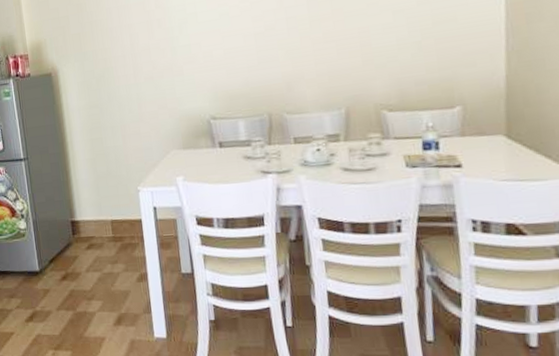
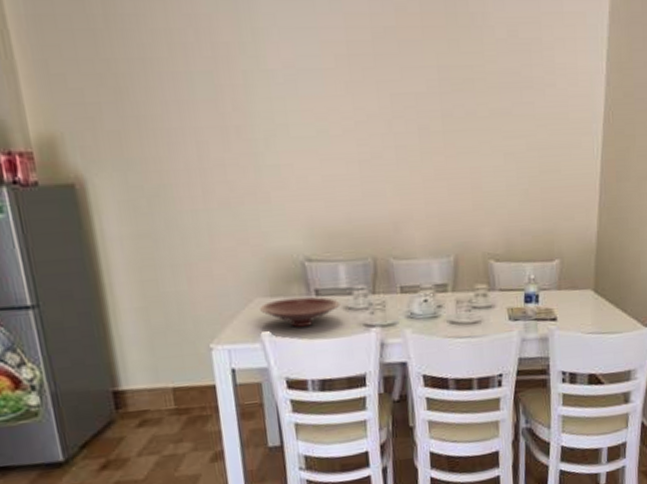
bowl: none [175,148,241,174] -> present [260,296,340,328]

